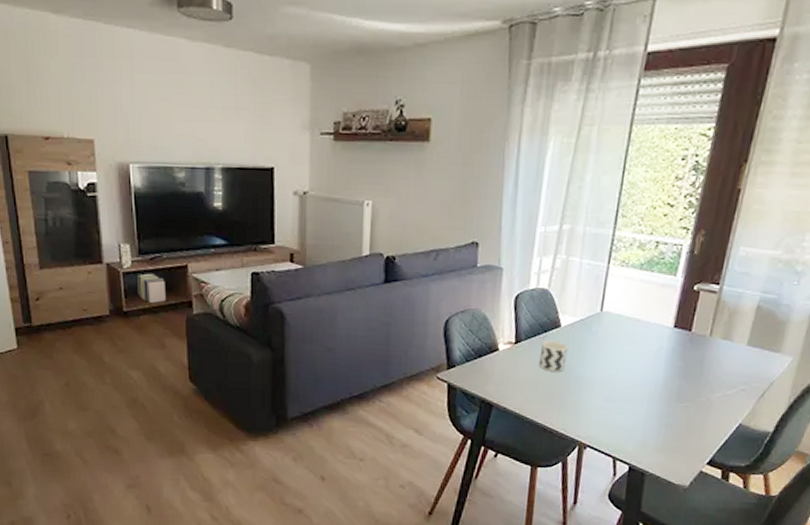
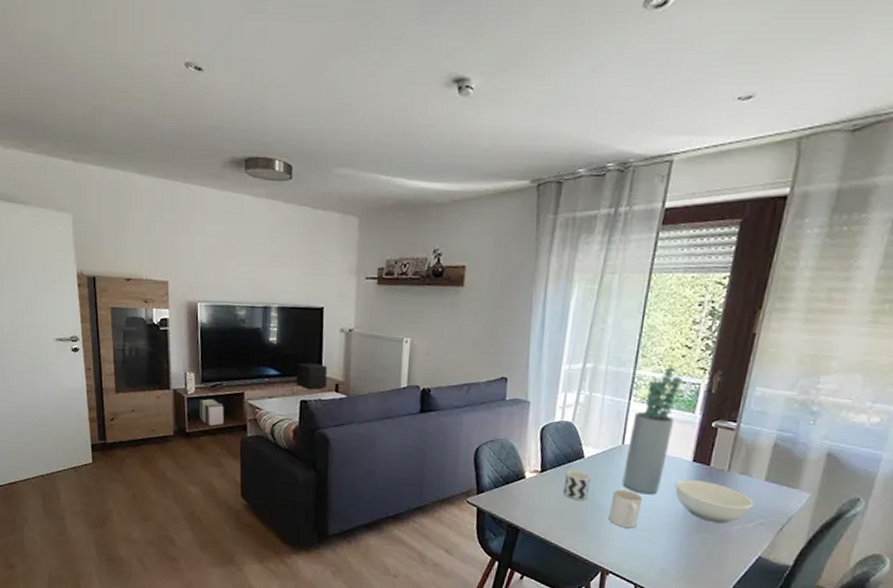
speaker: none [246,230,281,260] -> present [296,362,328,389]
mug: none [586,359,622,400] -> present [609,489,643,528]
vase: none [600,220,664,364] -> present [622,361,682,495]
bowl: none [655,347,736,391] -> present [675,479,755,523]

